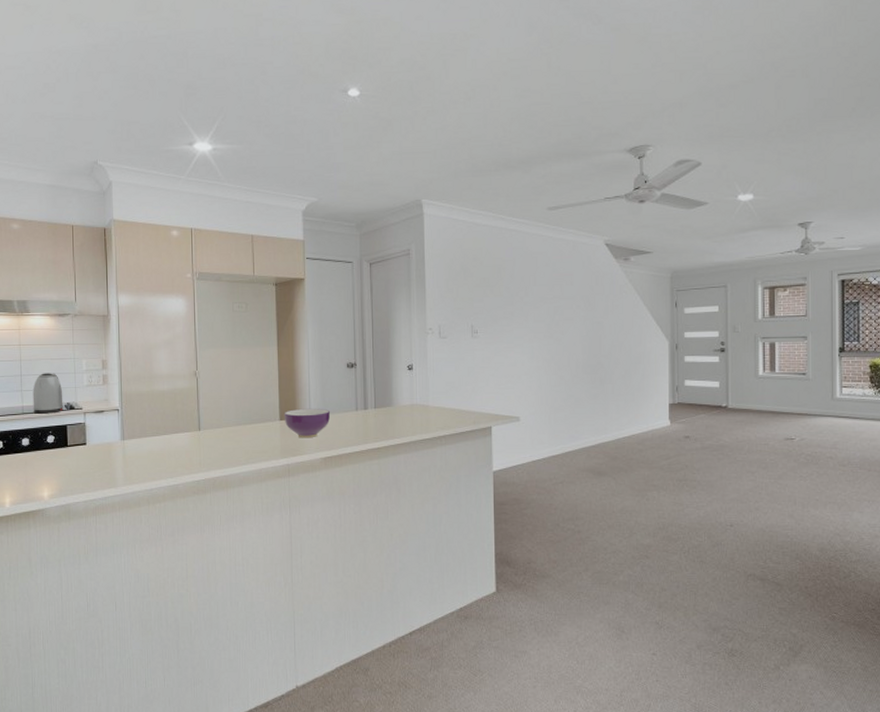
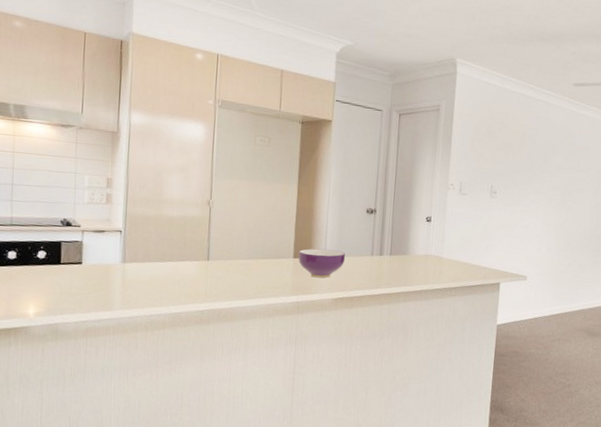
kettle: present [33,373,64,414] -> none [23,184,60,228]

